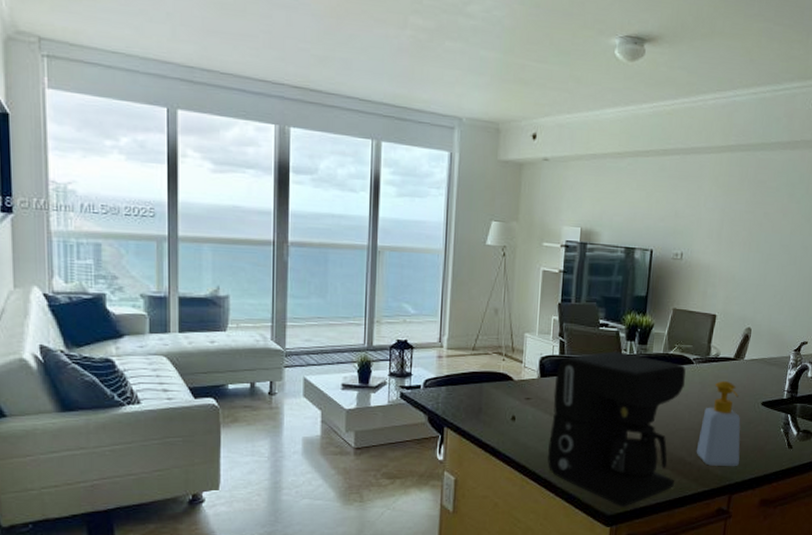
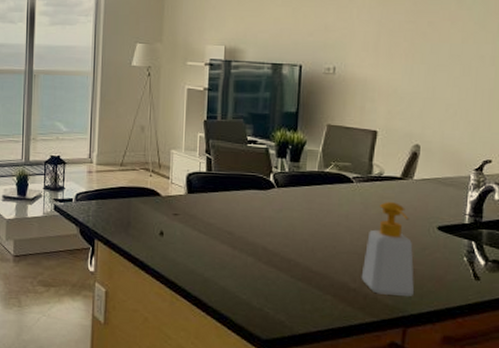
coffee maker: present [547,350,686,507] -> none [197,167,345,332]

